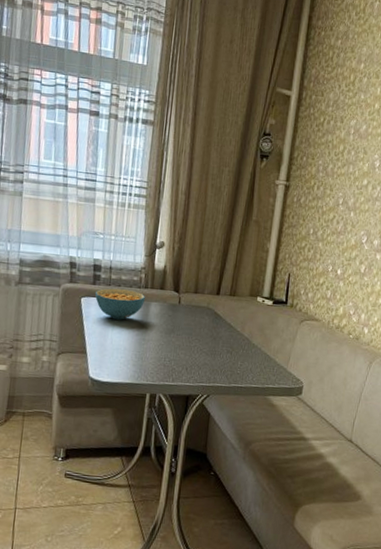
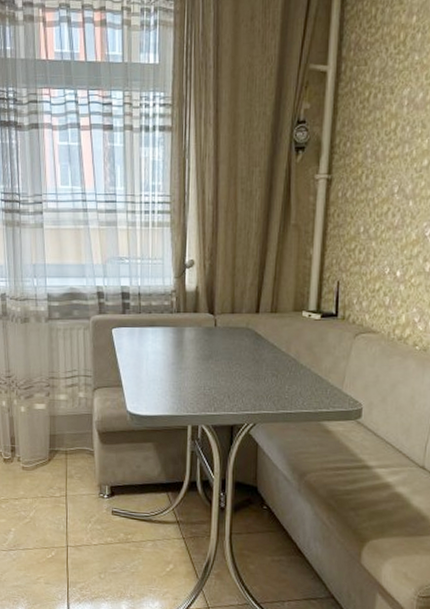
cereal bowl: present [94,288,145,320] -> none [125,316,178,349]

